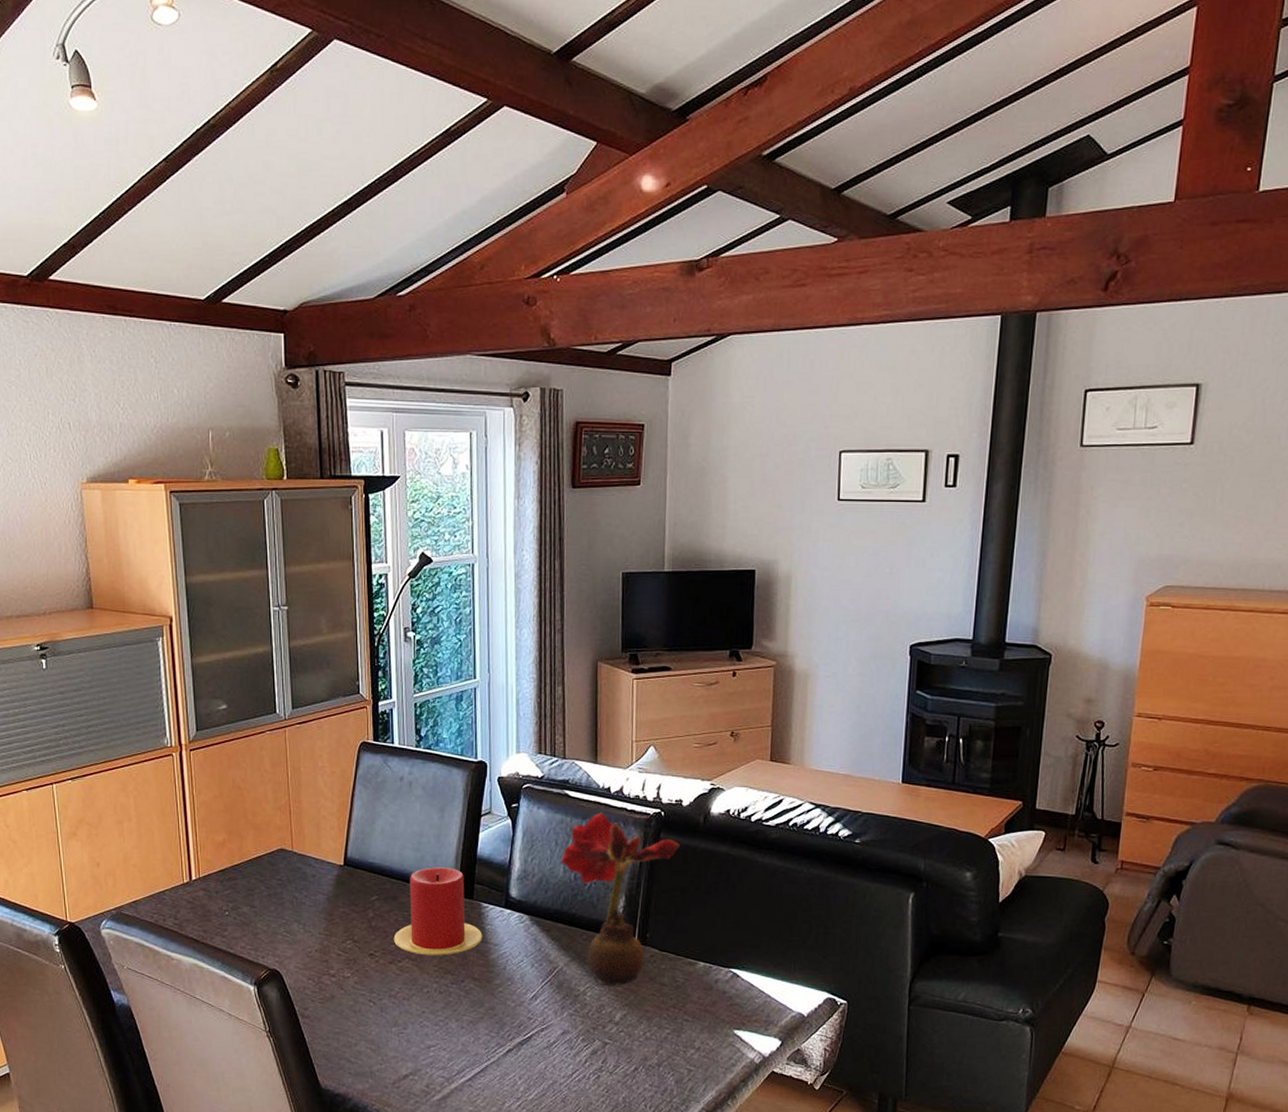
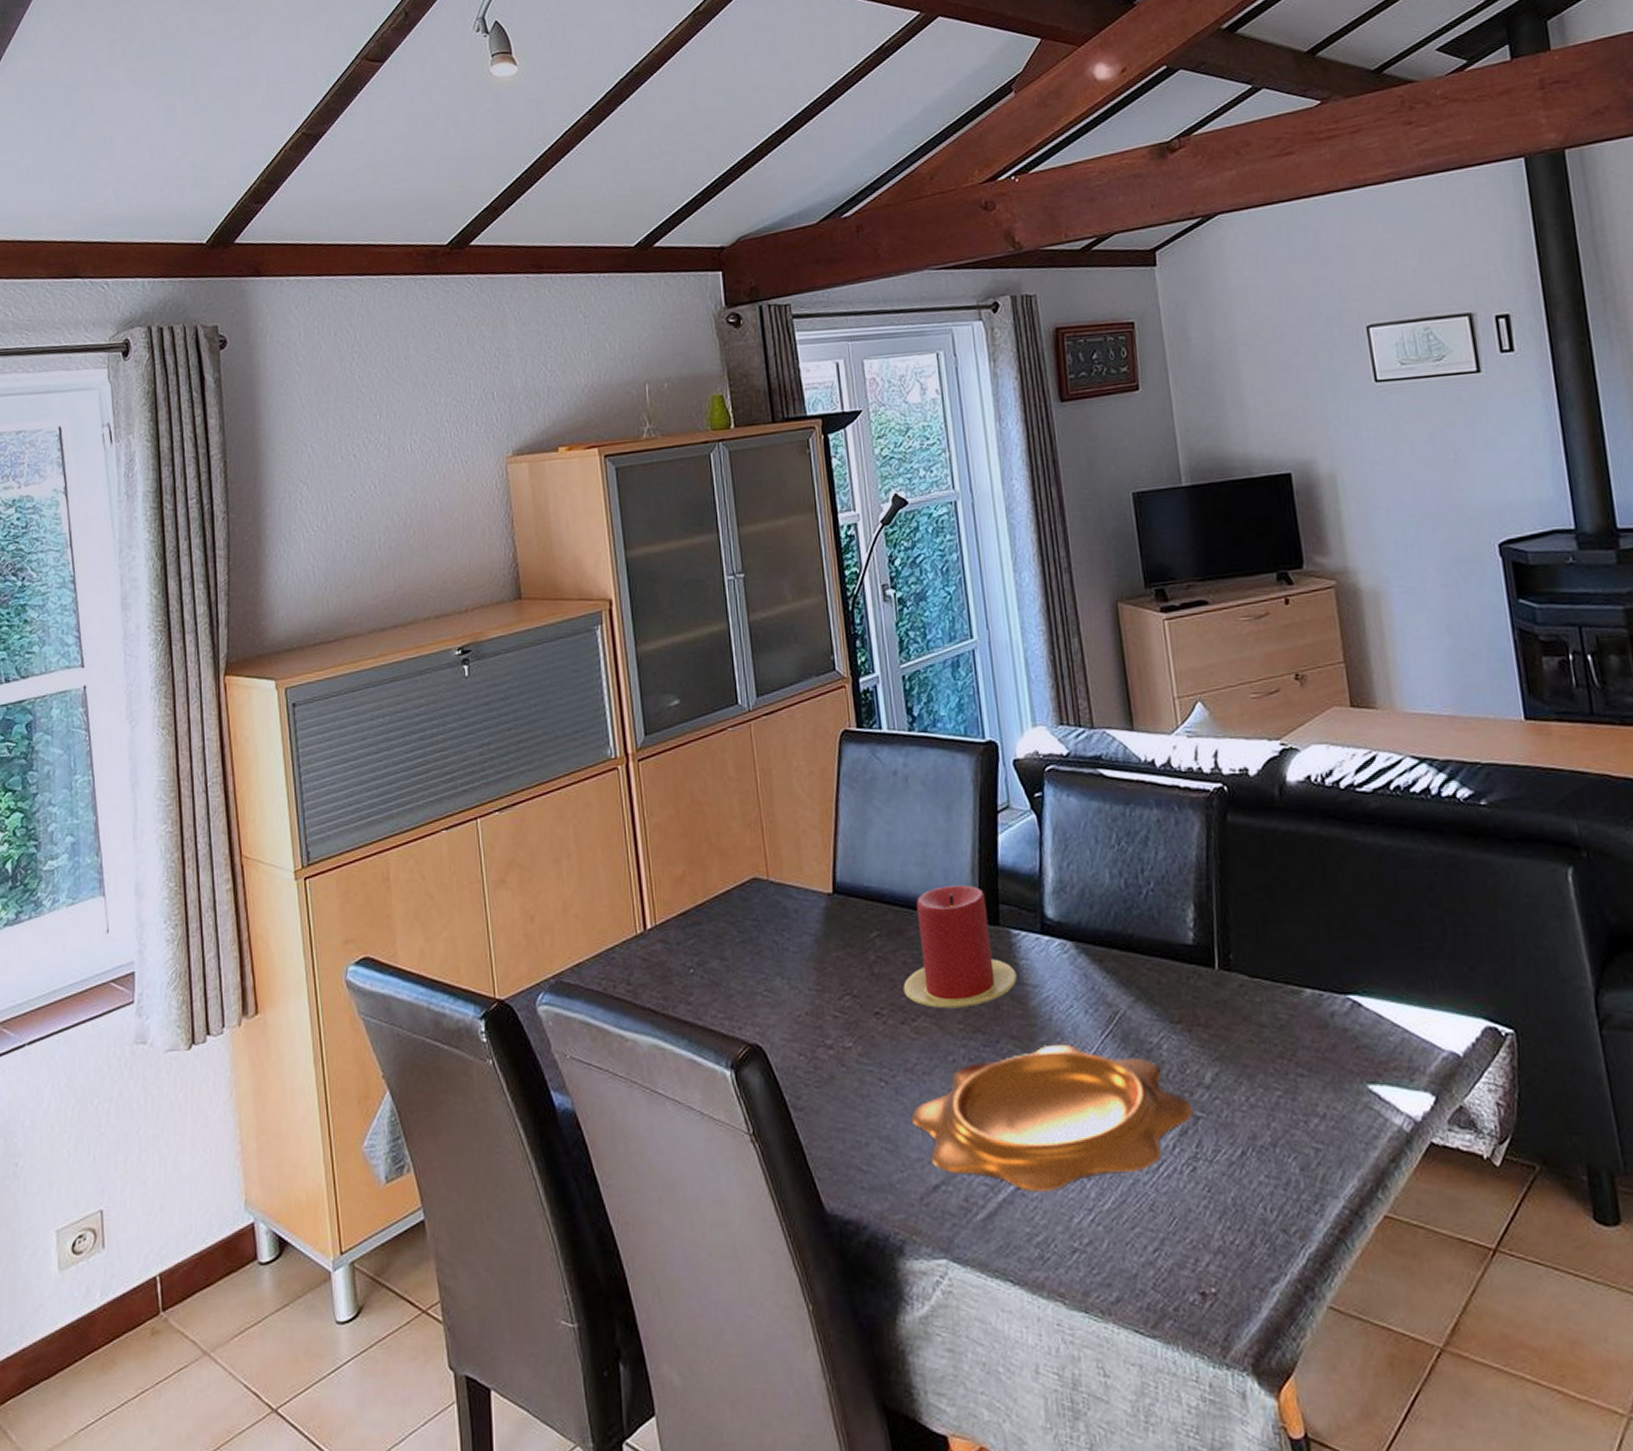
decorative bowl: none [391,986,604,1085] -> present [911,1043,1194,1192]
flower: present [560,812,680,986] -> none [1103,794,1254,1033]

